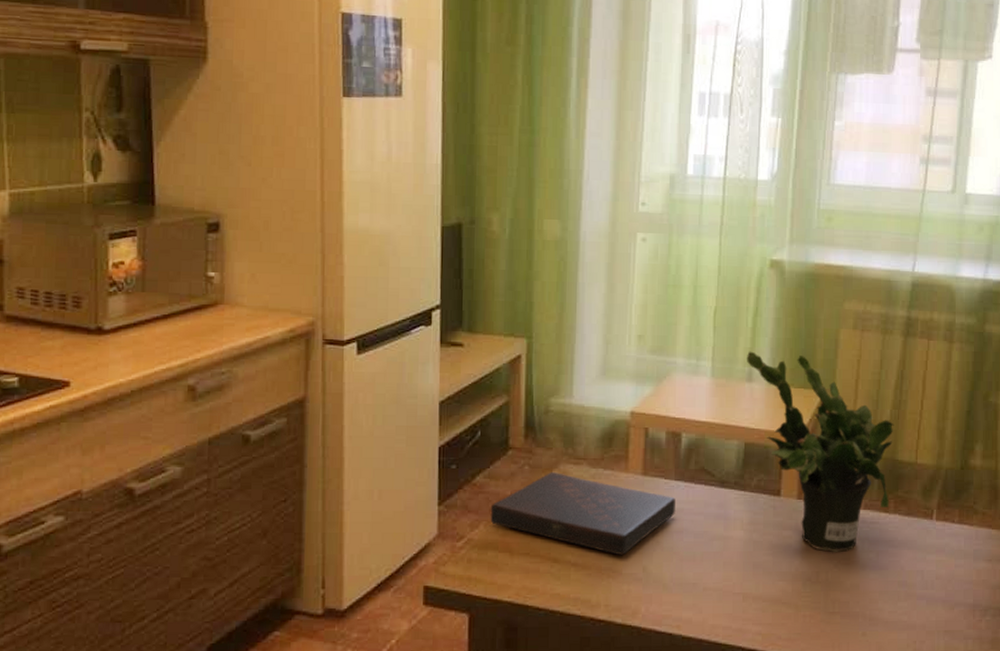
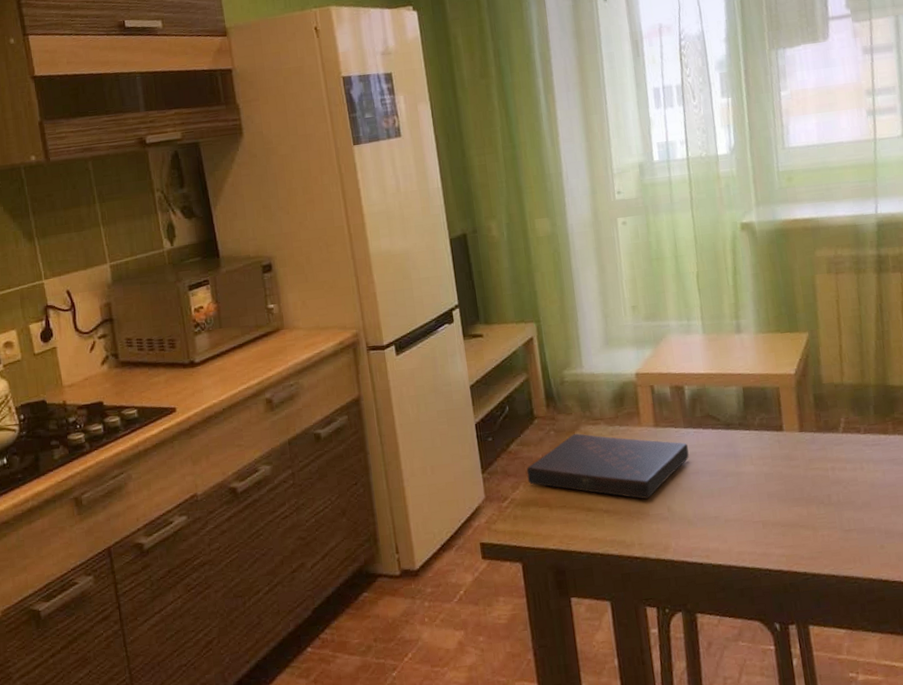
potted plant: present [747,351,894,552] -> none [732,303,888,475]

